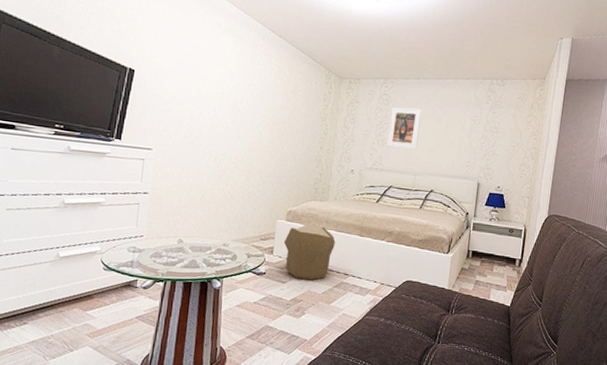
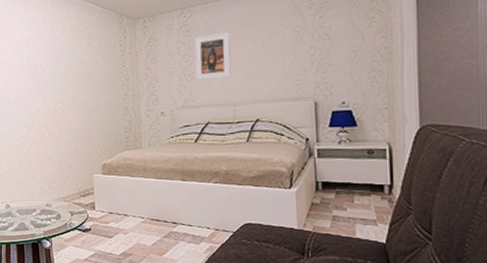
pouf: present [283,221,335,281] -> none [103,171,157,233]

